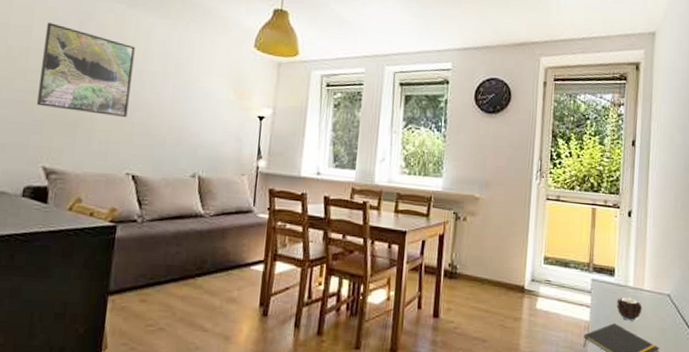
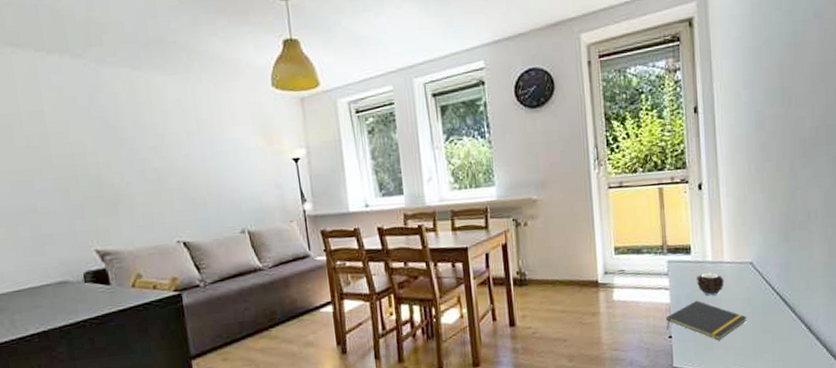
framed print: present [37,22,135,117] -> none [57,102,163,191]

